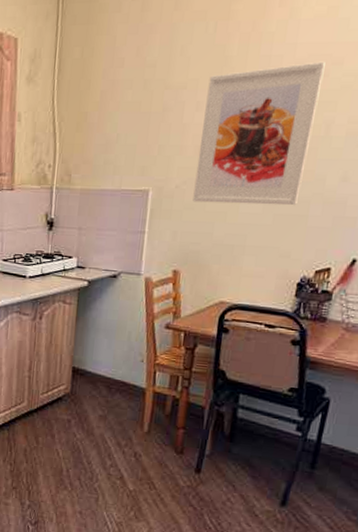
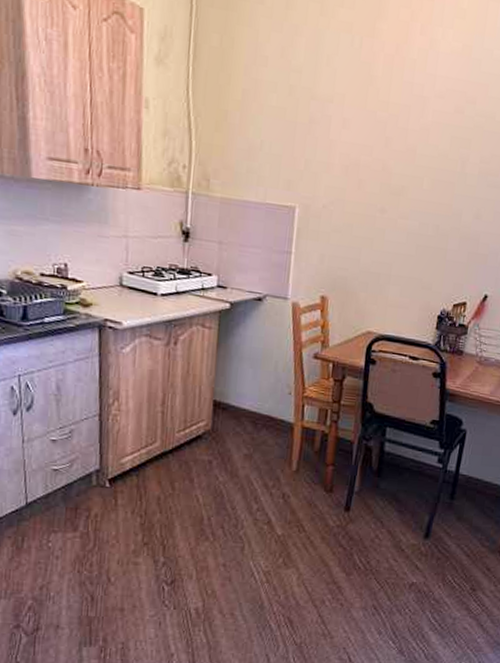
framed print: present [193,61,326,206] -> none [340,93,461,238]

